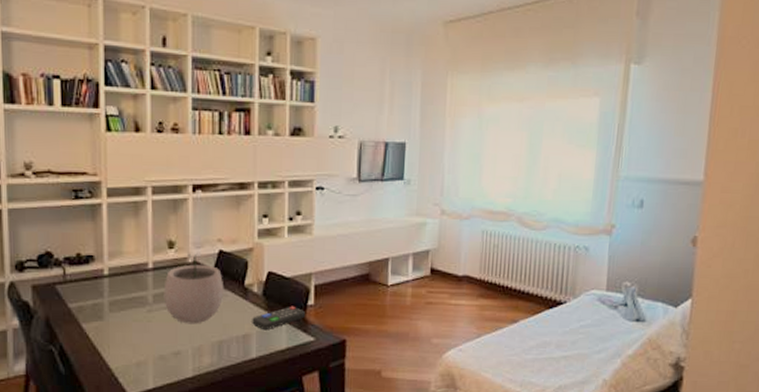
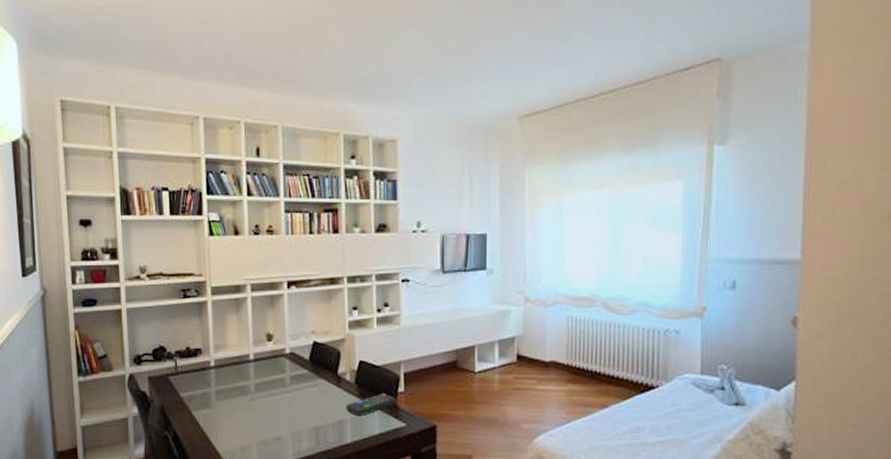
plant pot: present [163,253,224,324] -> none [264,345,320,411]

